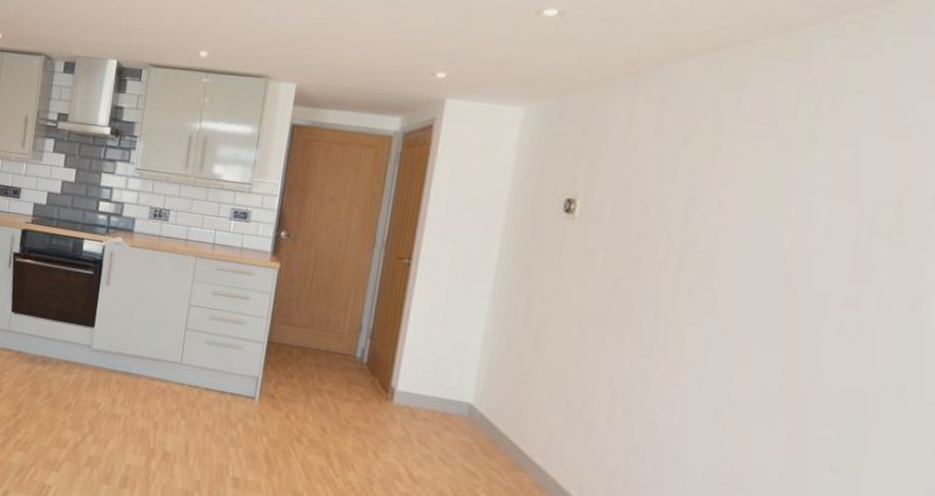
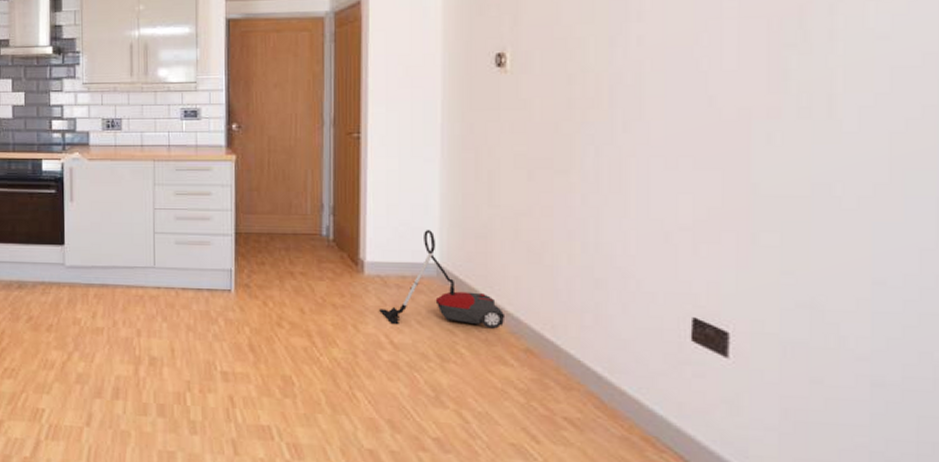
vacuum cleaner: none [403,368,533,479] -> present [379,230,506,329]

